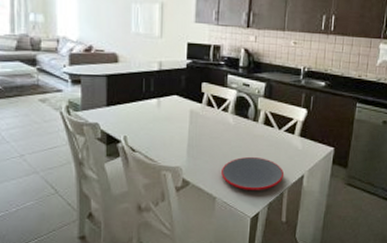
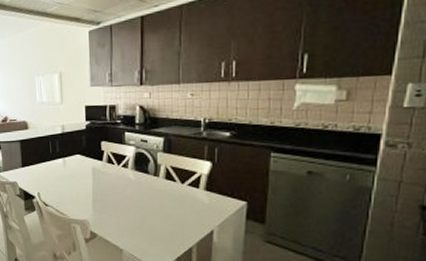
plate: present [221,156,284,190] -> none [126,211,190,245]

